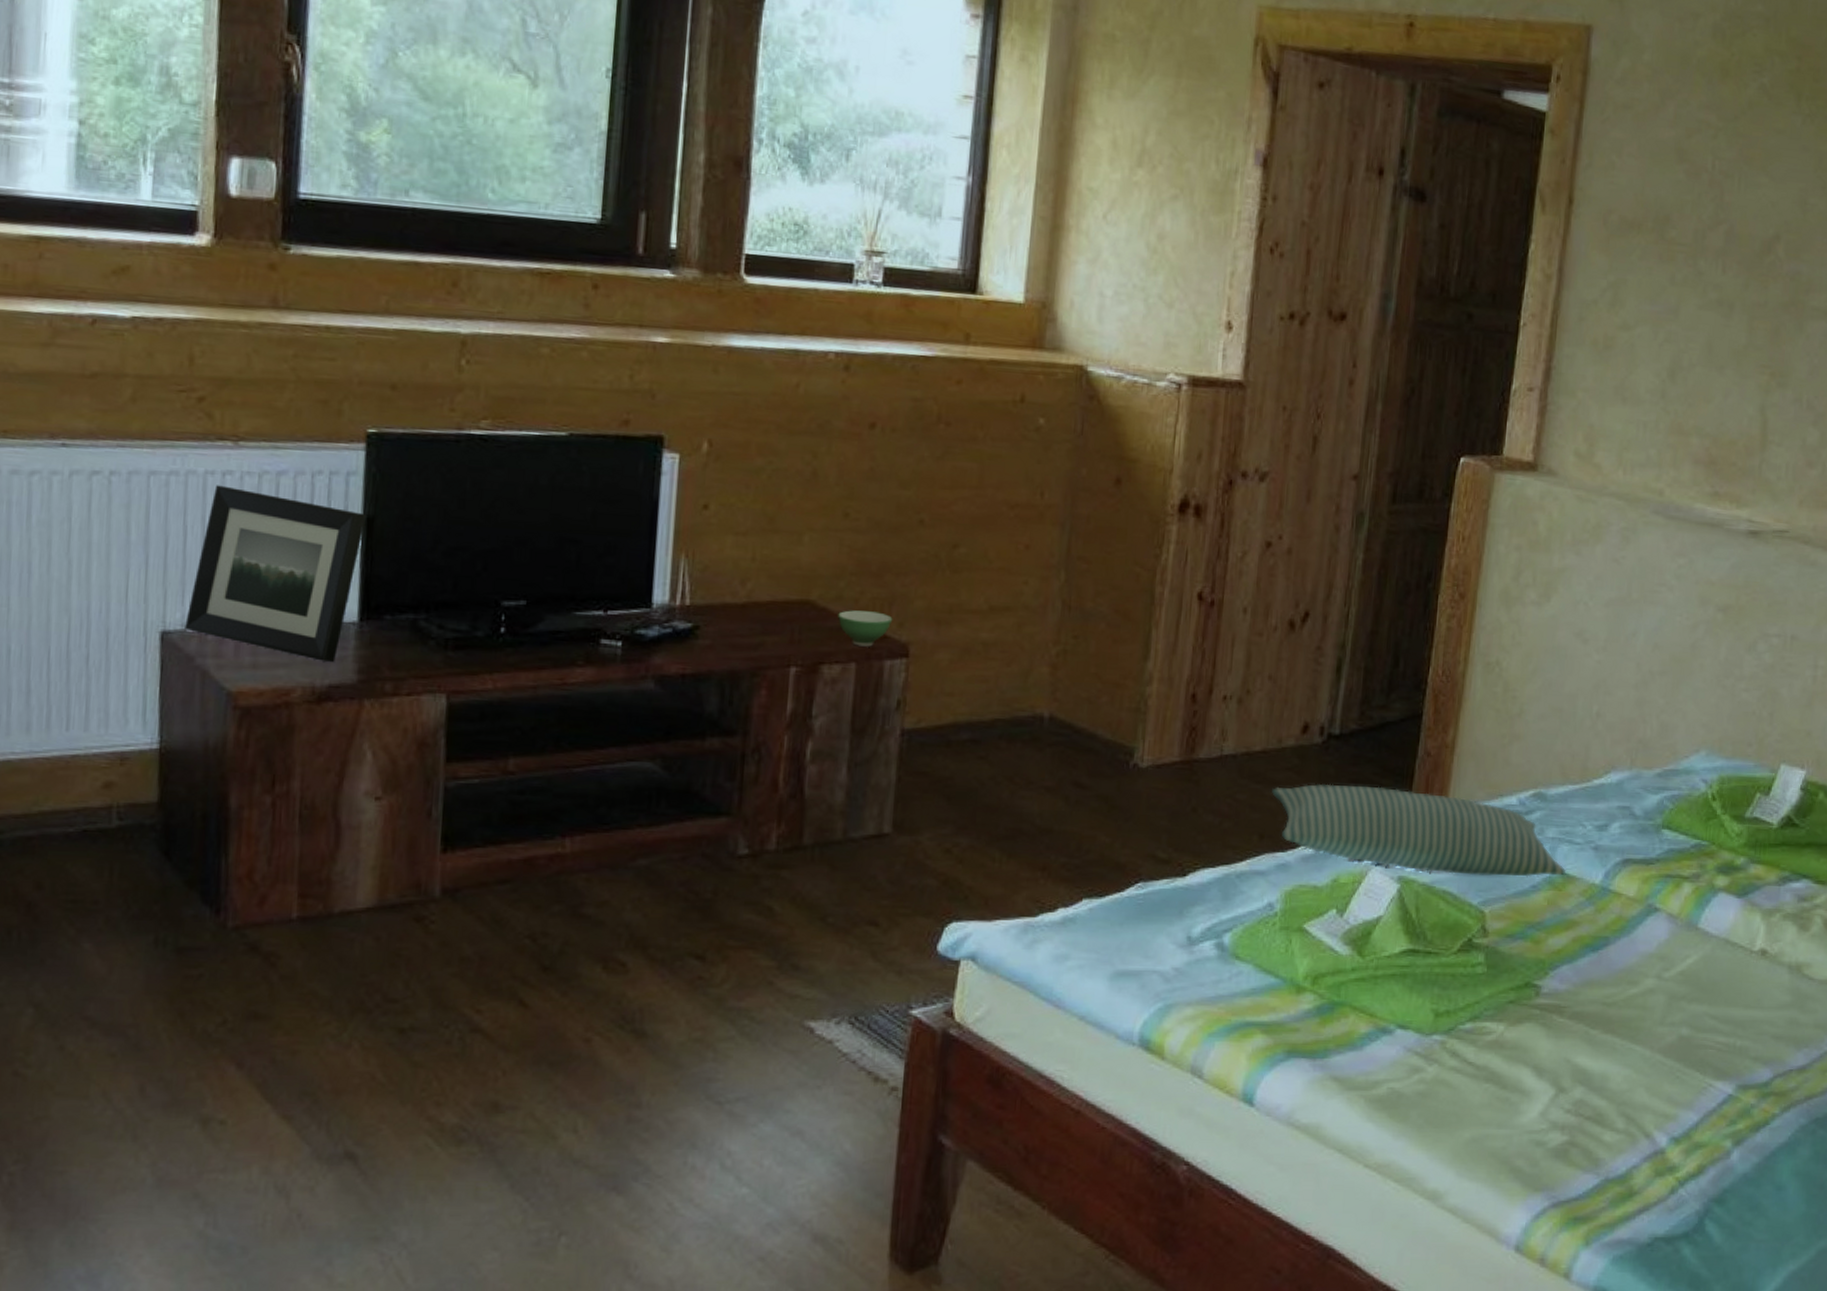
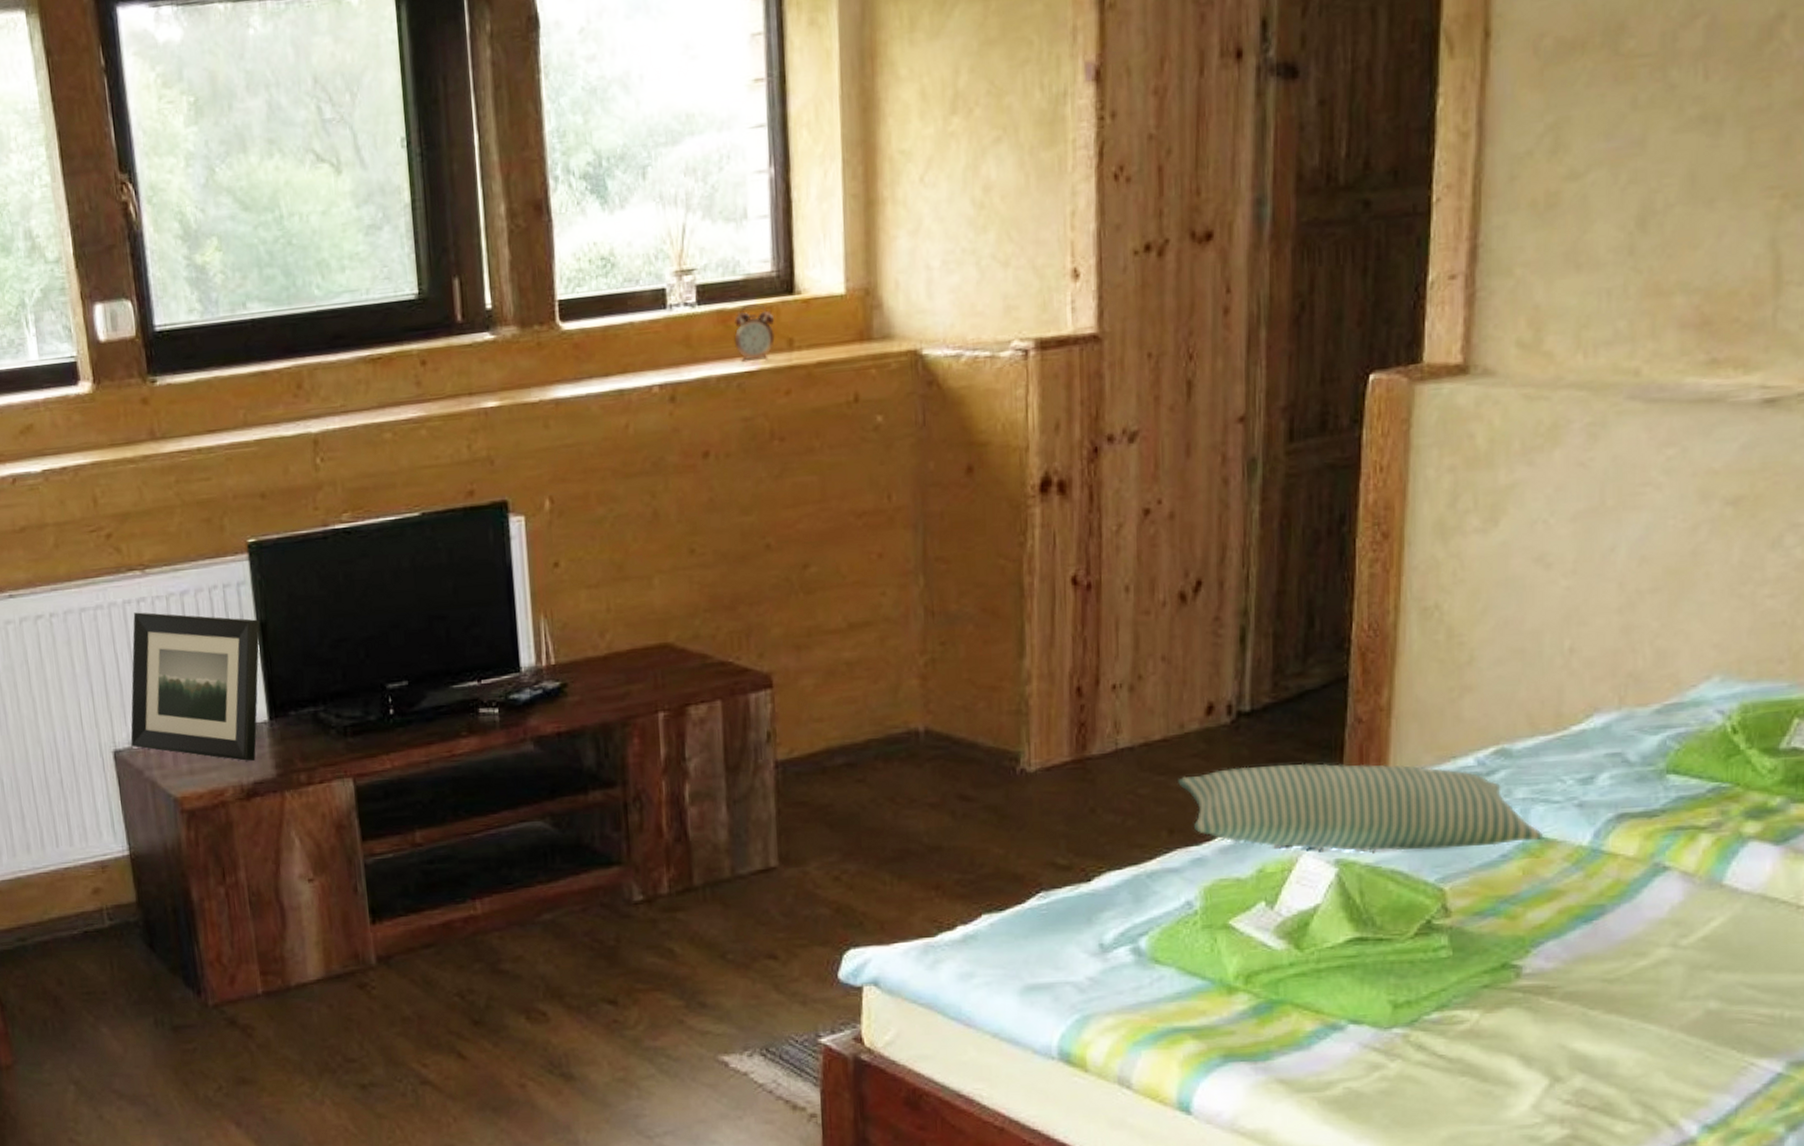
bowl: present [837,610,893,647] -> none [696,645,752,683]
alarm clock: none [914,295,956,349] -> present [734,304,775,362]

